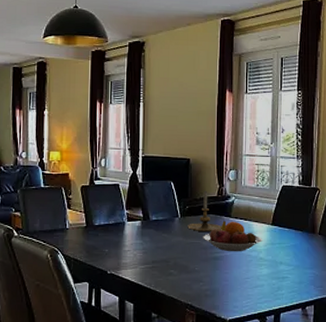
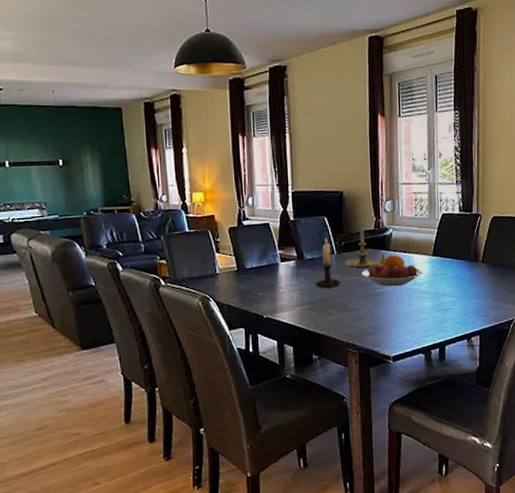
candle holder: none [158,200,184,249] -> present [315,237,342,288]

